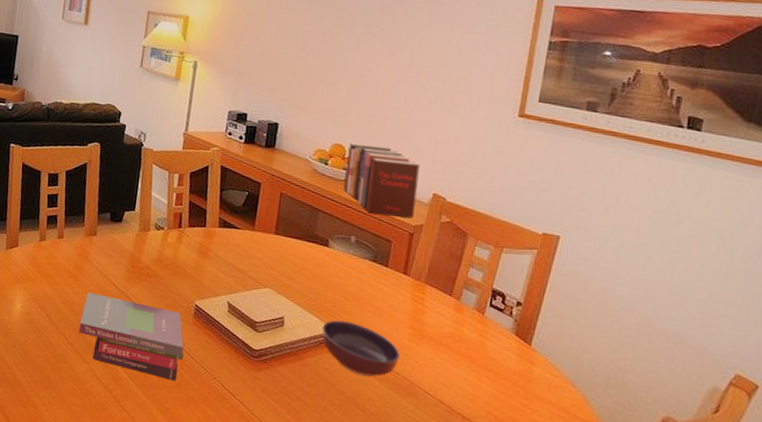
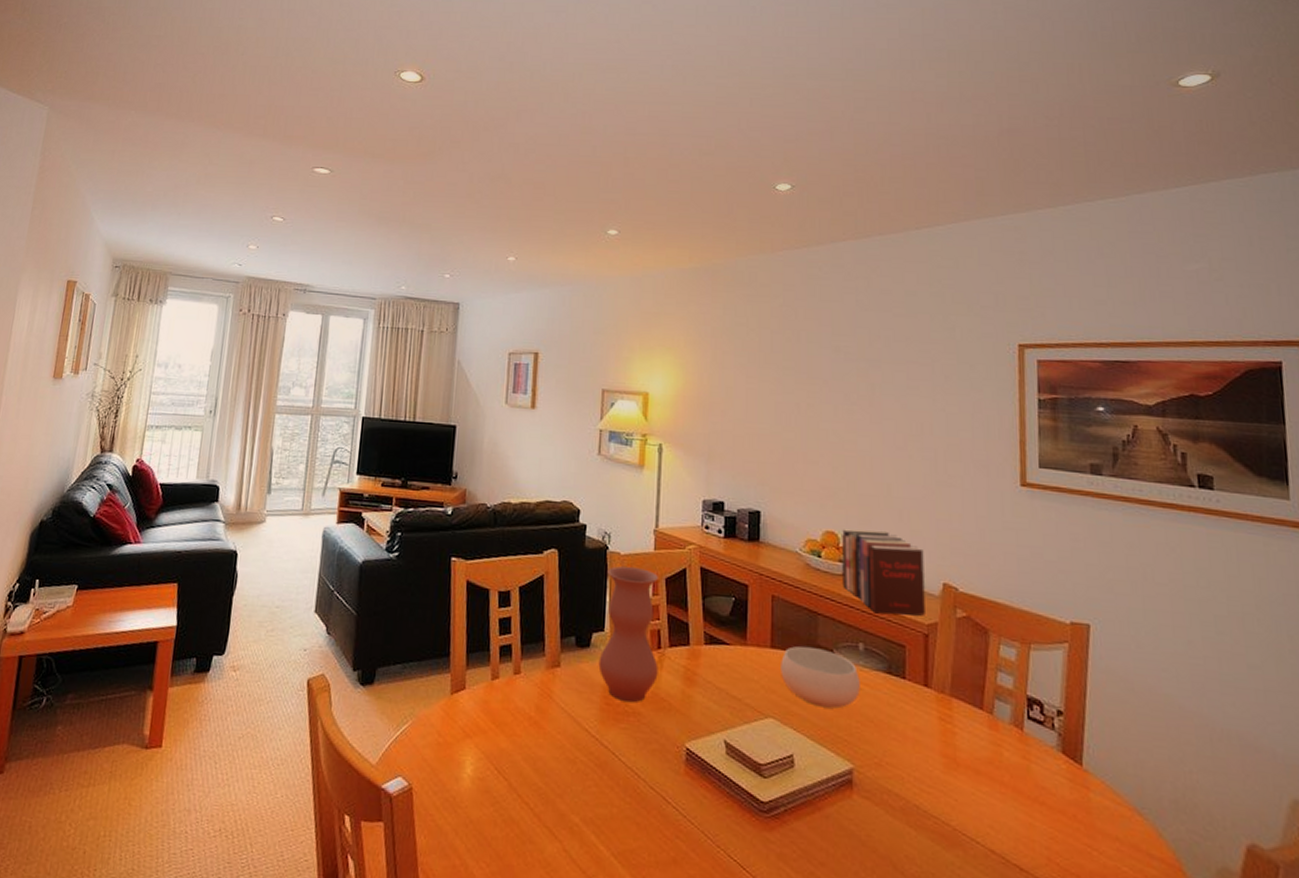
books: present [78,292,184,381] -> none [546,743,678,855]
vase: none [128,160,184,268] -> present [598,566,658,703]
bowl: none [281,234,349,286] -> present [781,646,860,709]
bowl: present [321,320,400,378] -> none [839,753,935,827]

